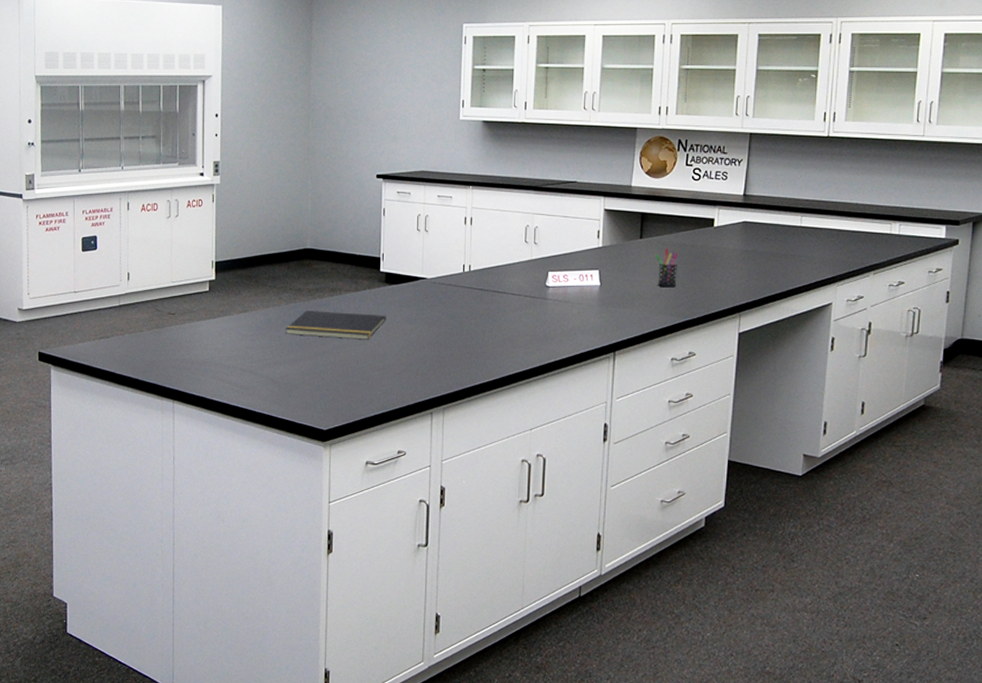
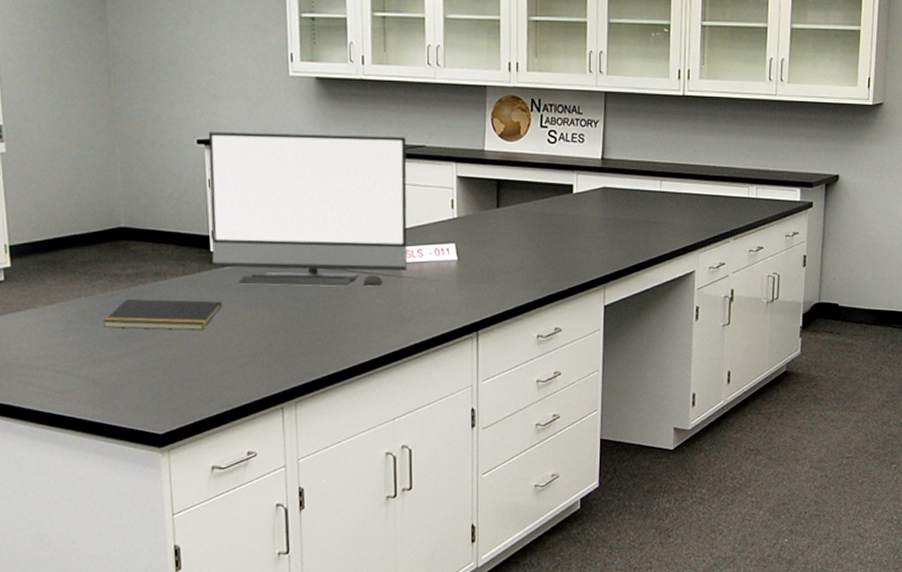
monitor: none [381,168,559,307] -> present [208,132,407,287]
pen holder: present [655,248,678,287] -> none [514,217,538,259]

